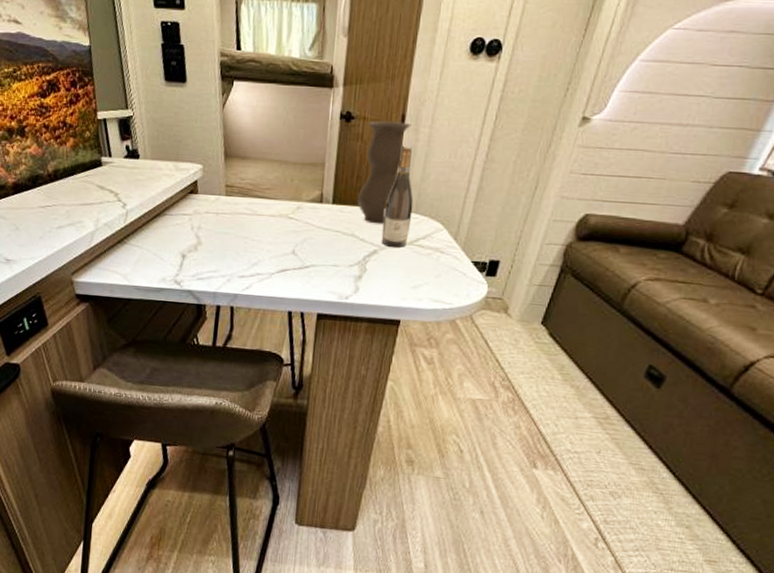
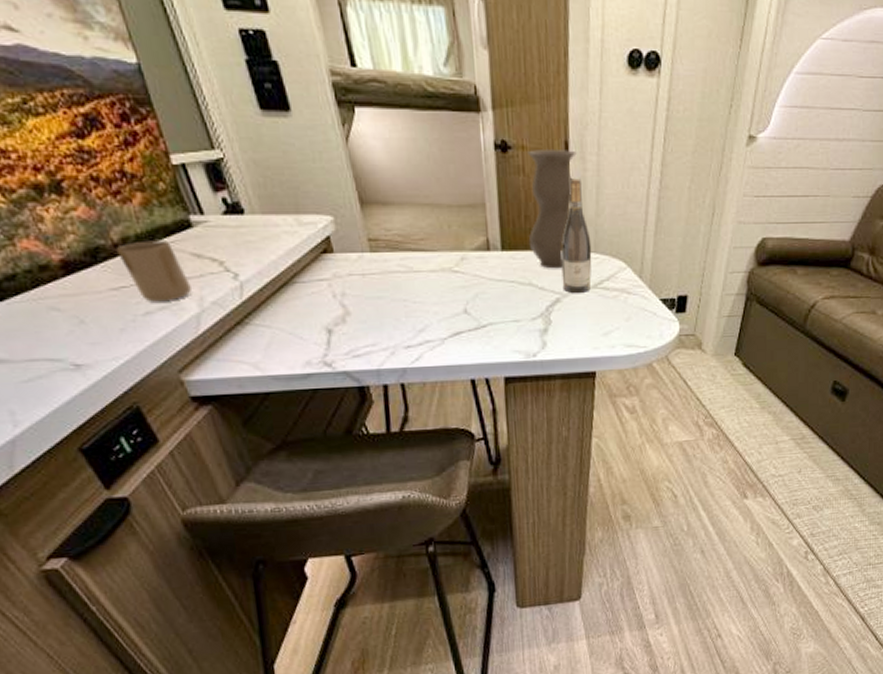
cup: none [49,173,93,220] -> present [116,240,192,302]

